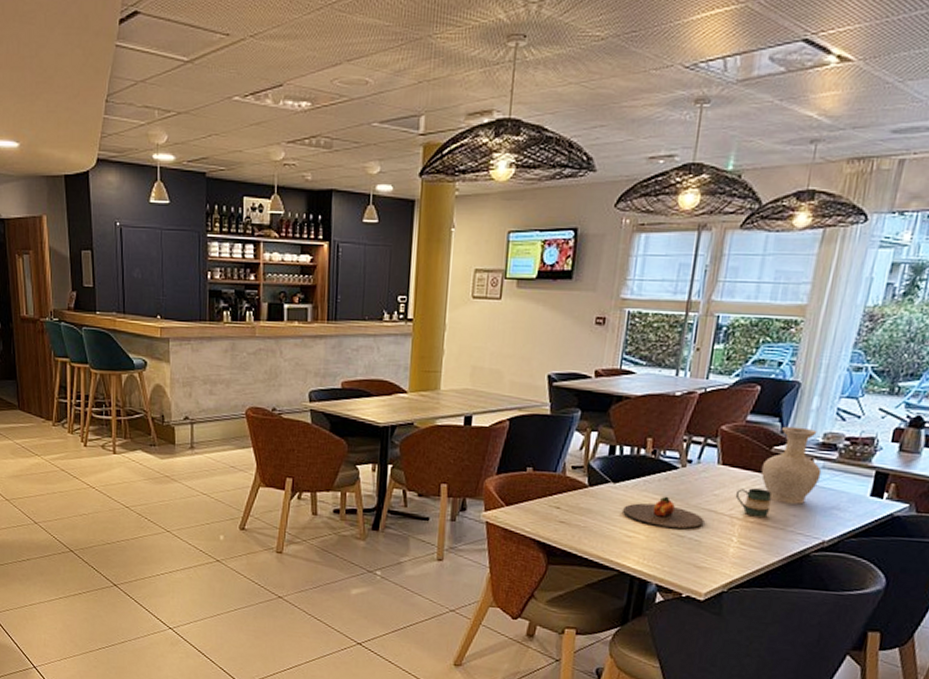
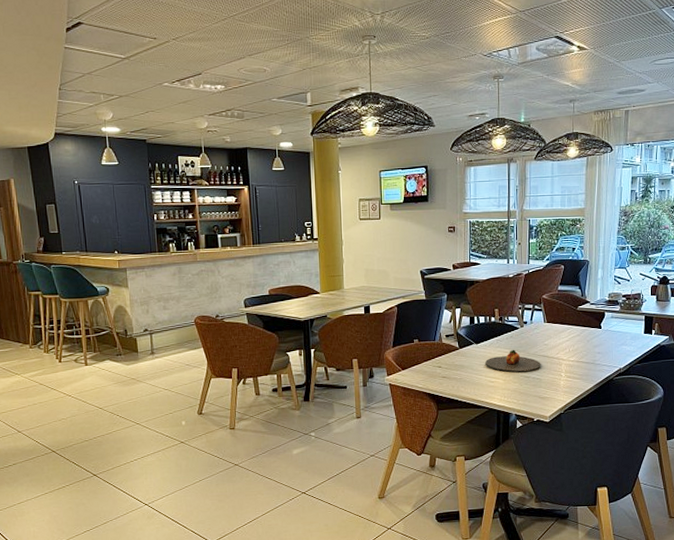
mug: present [735,488,772,519] -> none [559,337,583,358]
vase: present [760,426,822,505] -> none [573,291,611,345]

